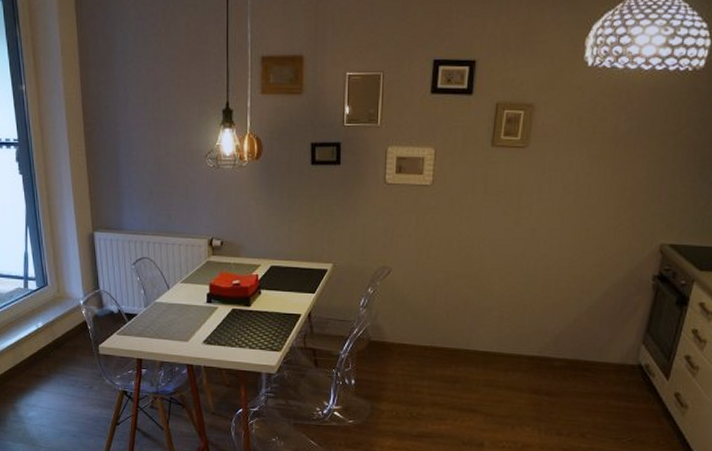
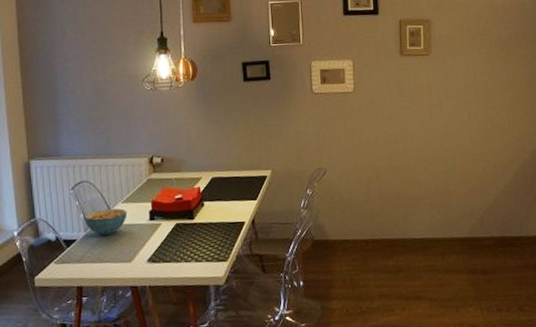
cereal bowl: none [144,287,186,313] -> present [84,208,127,236]

